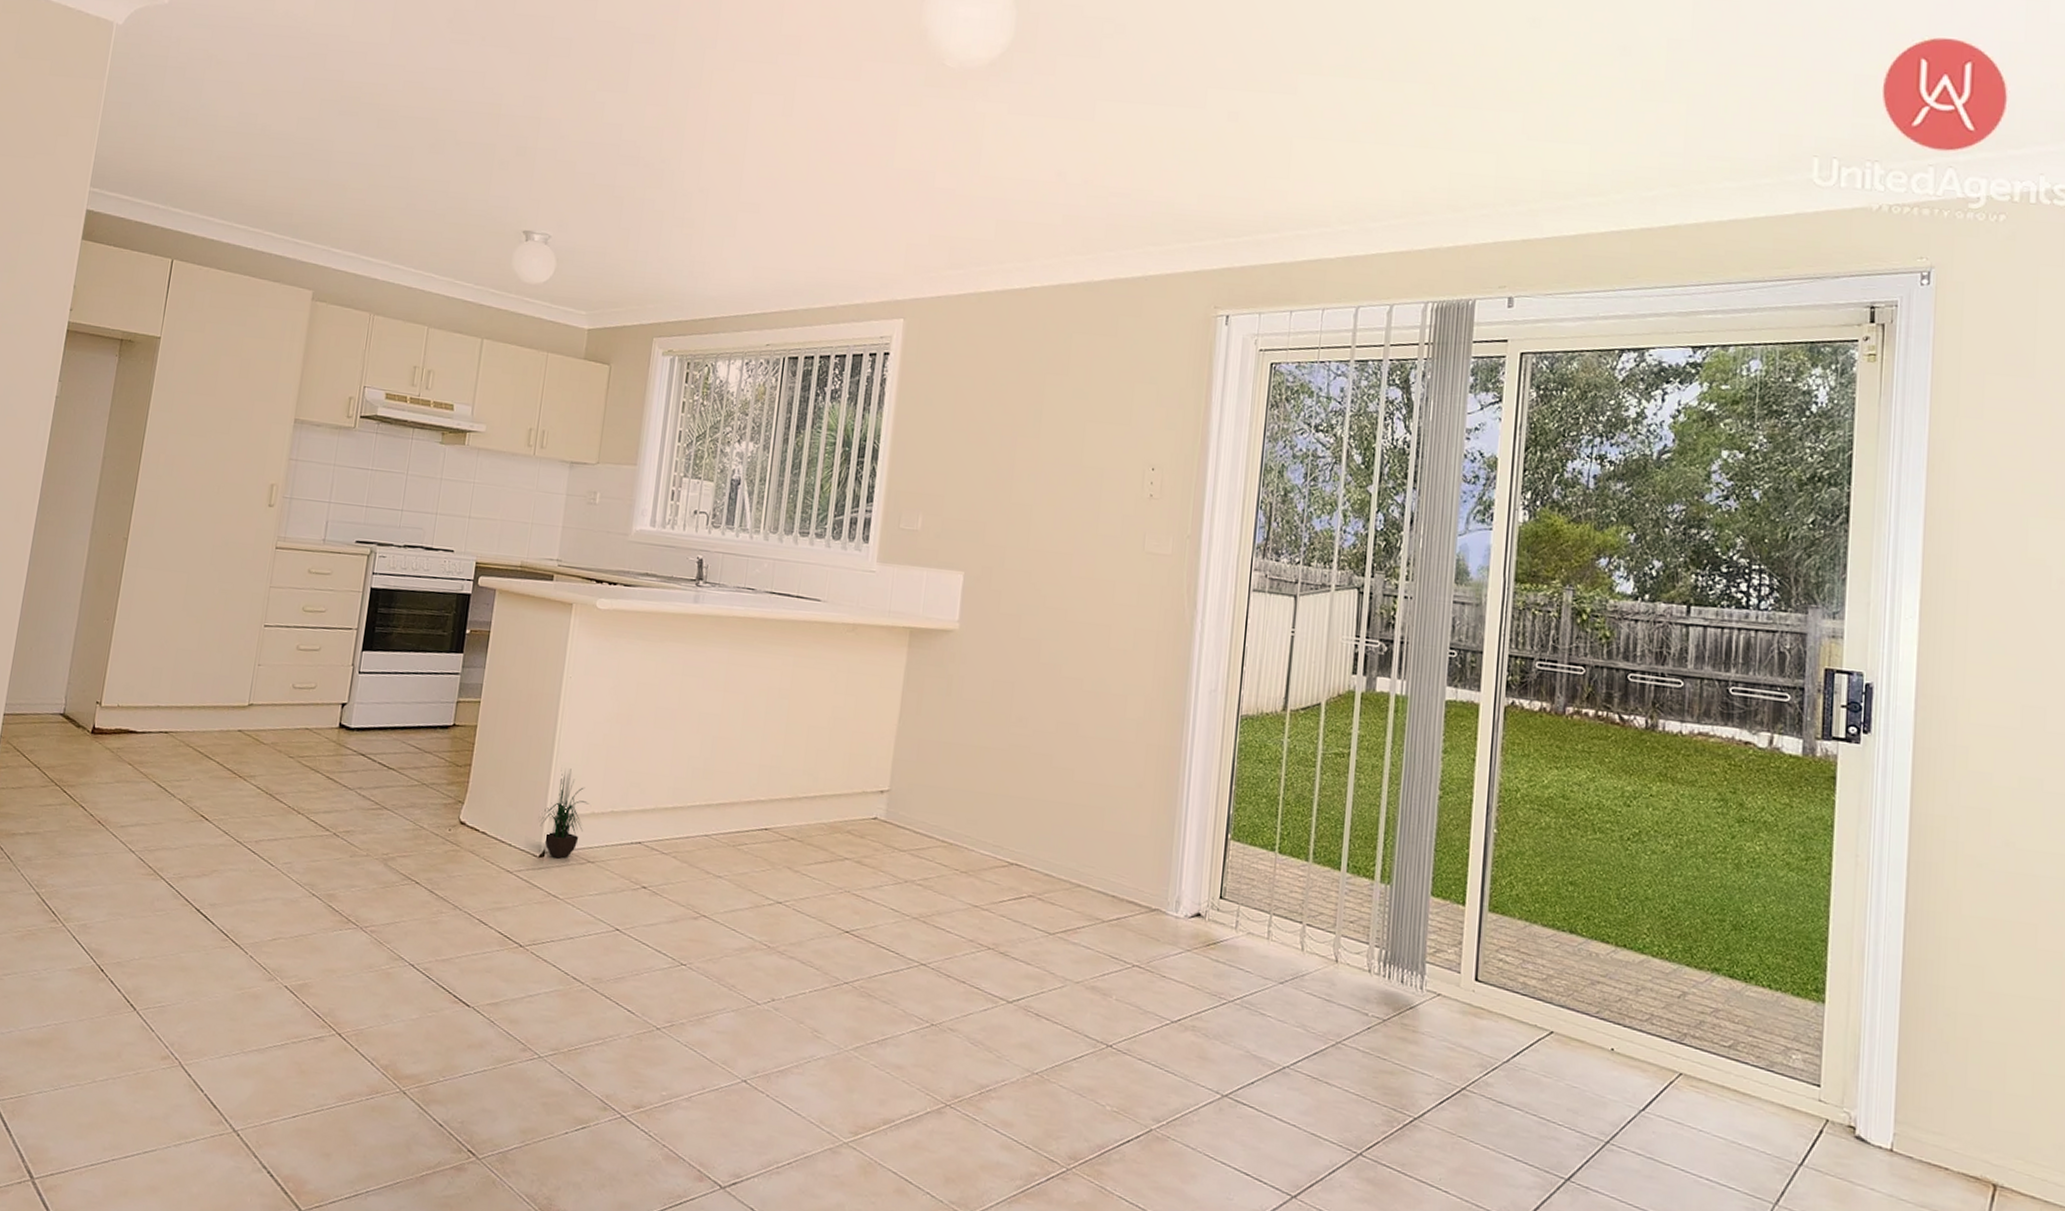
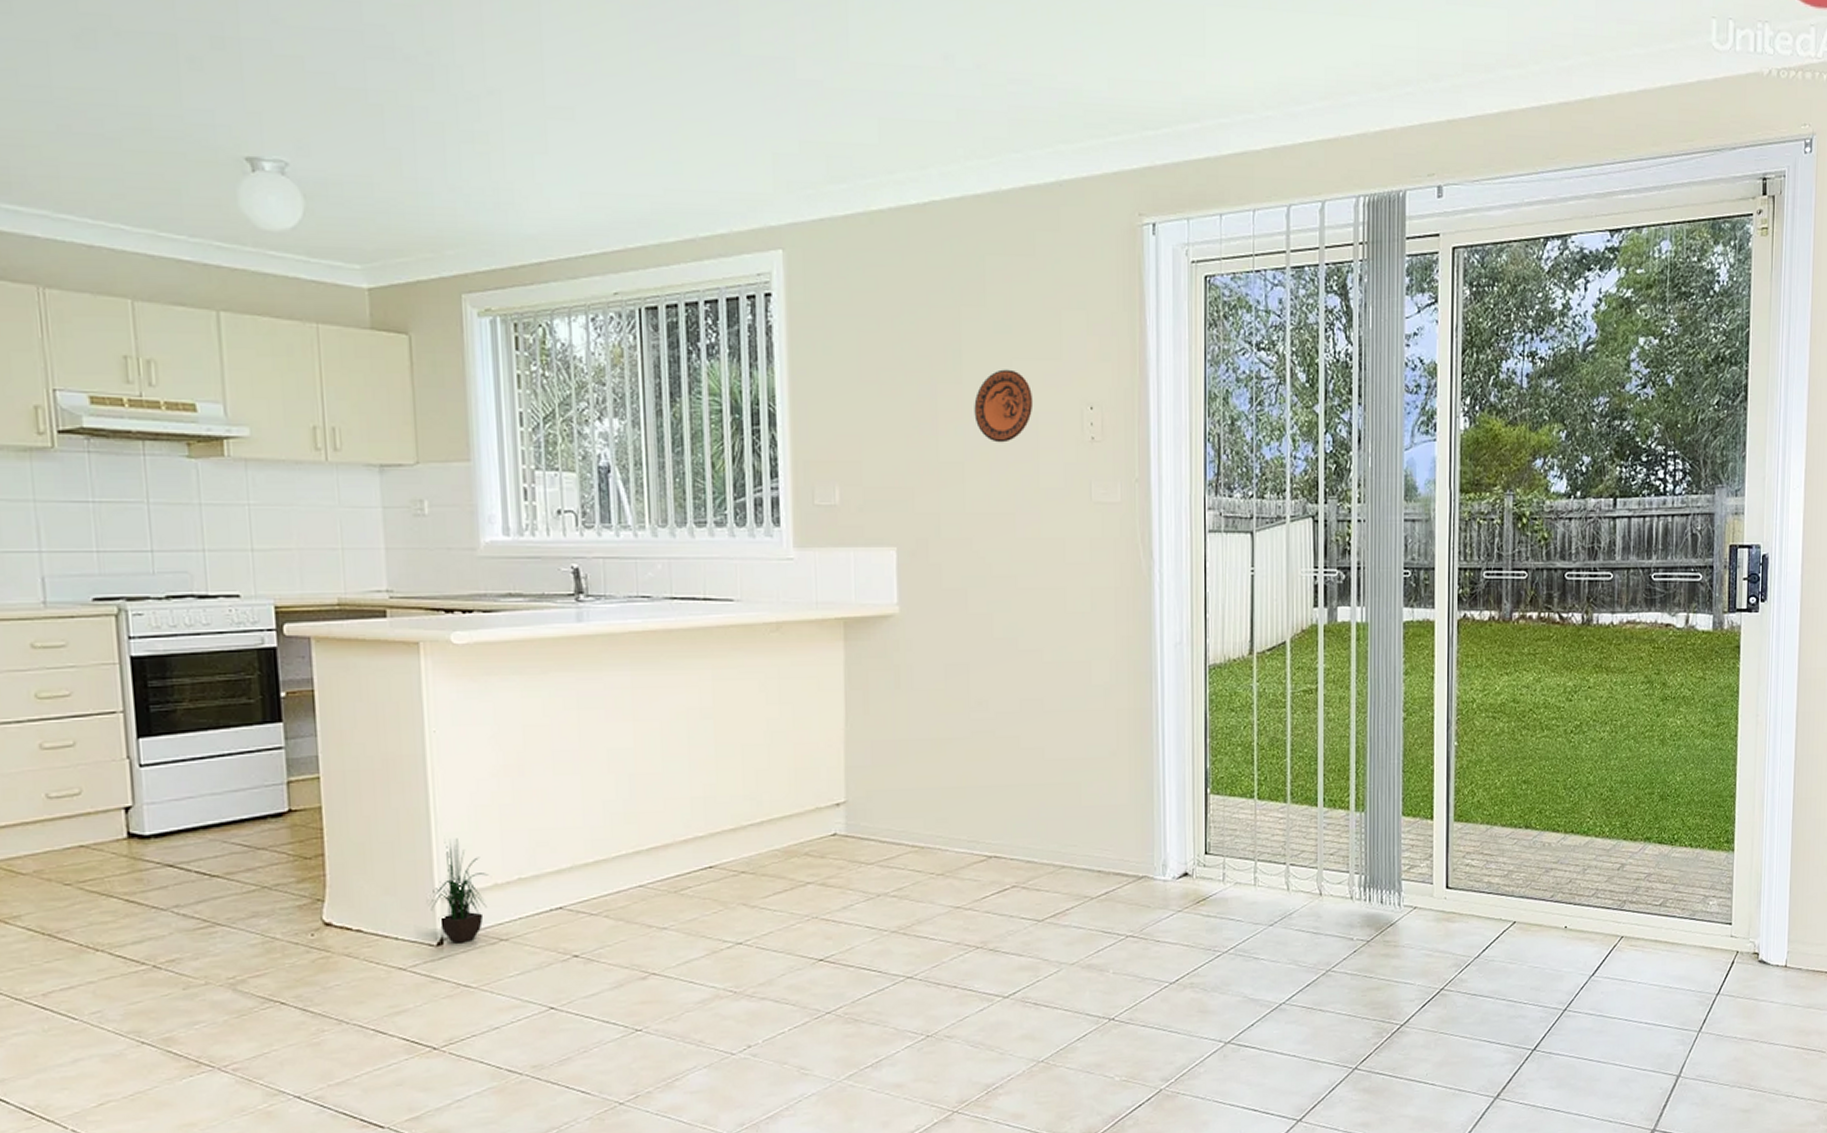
decorative plate: none [1046,429,1101,492] -> present [974,369,1034,443]

